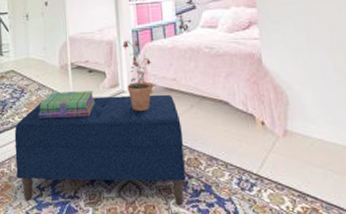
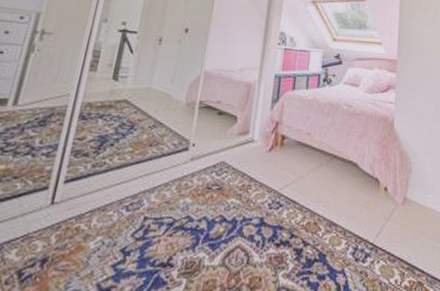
bench: present [14,94,186,206] -> none [95,142,307,278]
stack of books: present [38,91,95,119] -> none [144,132,219,166]
potted plant: present [122,40,152,111] -> none [257,85,288,165]

